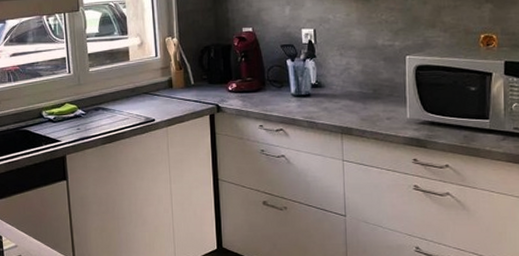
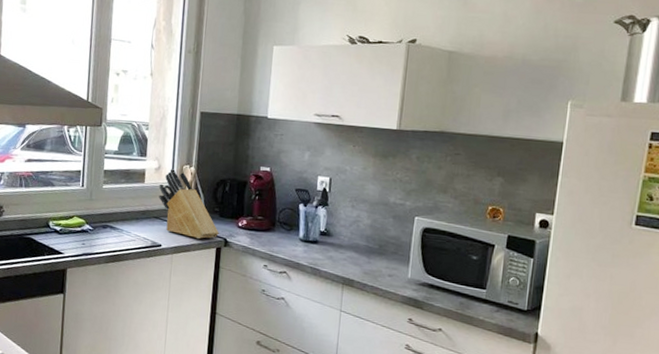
knife block: none [144,43,210,109] -> present [159,169,219,240]

